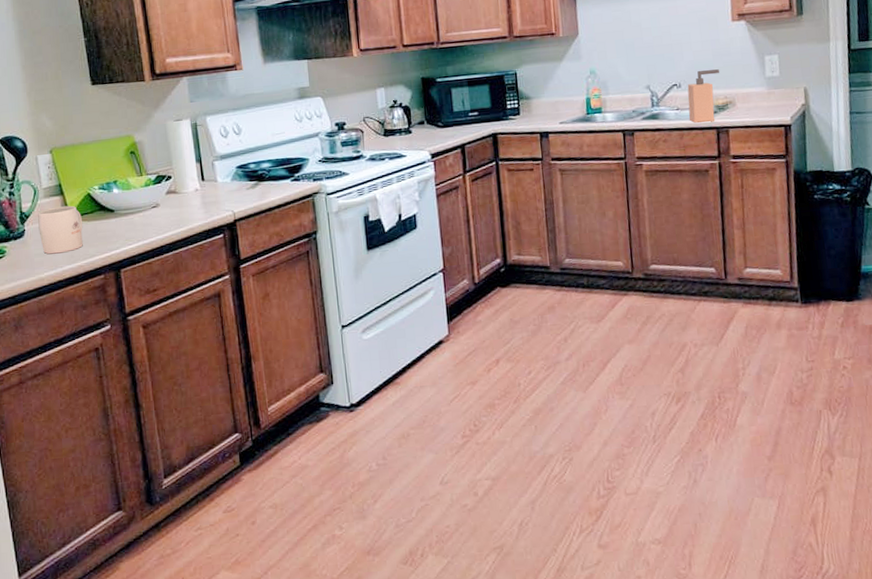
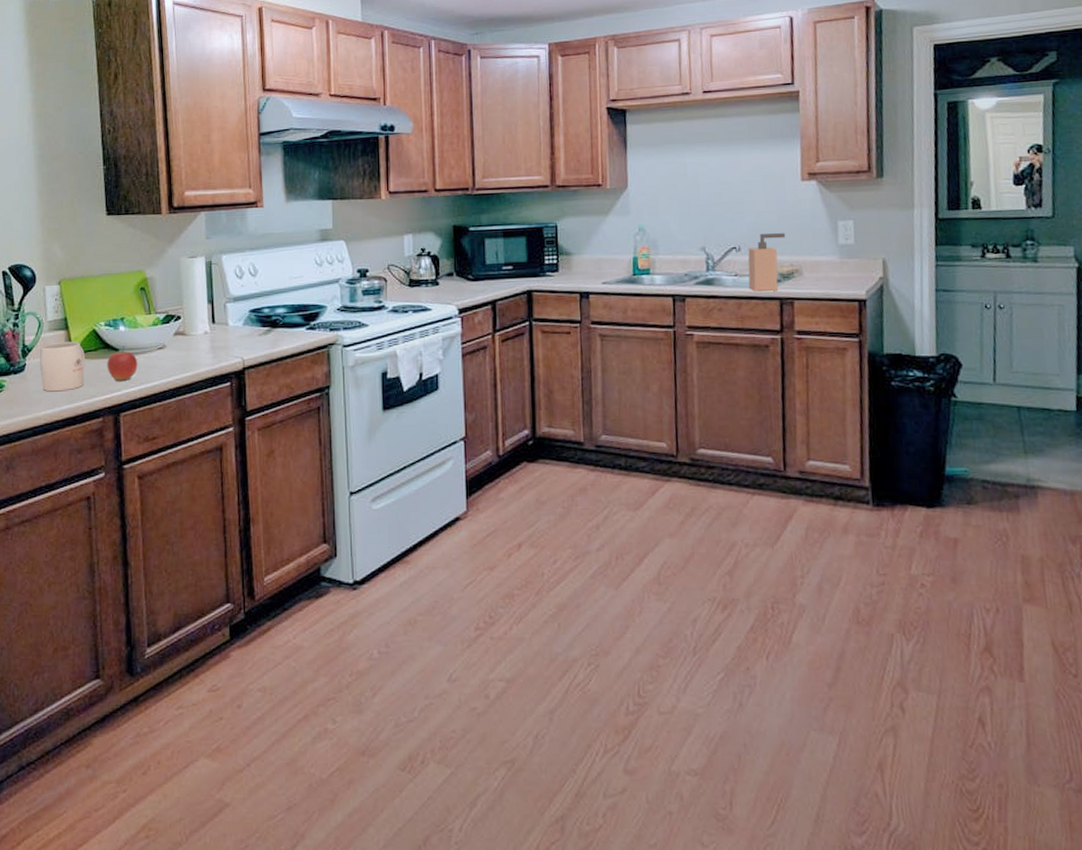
apple: none [104,206,134,241] -> present [107,345,138,382]

